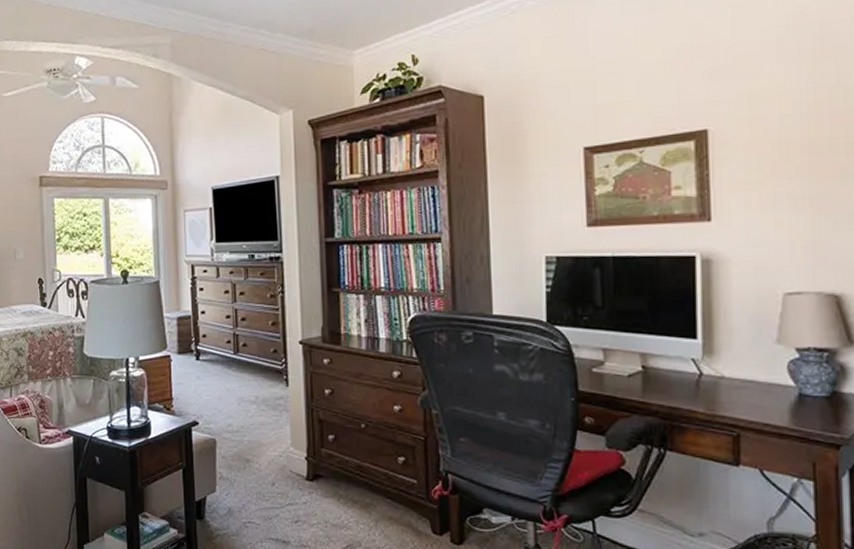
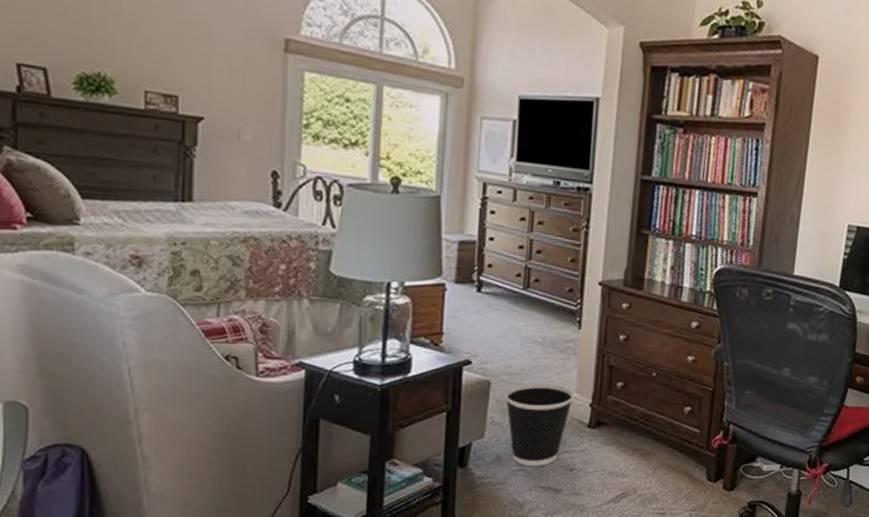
wastebasket: none [229,439,291,518] -> present [505,382,575,466]

